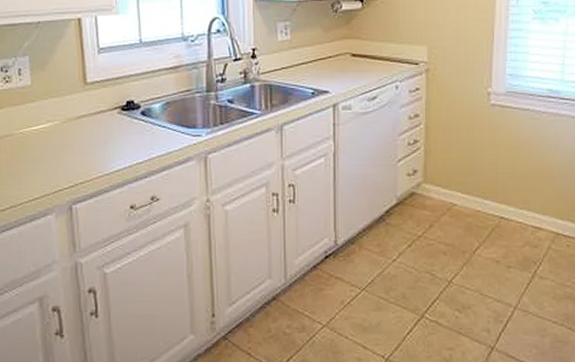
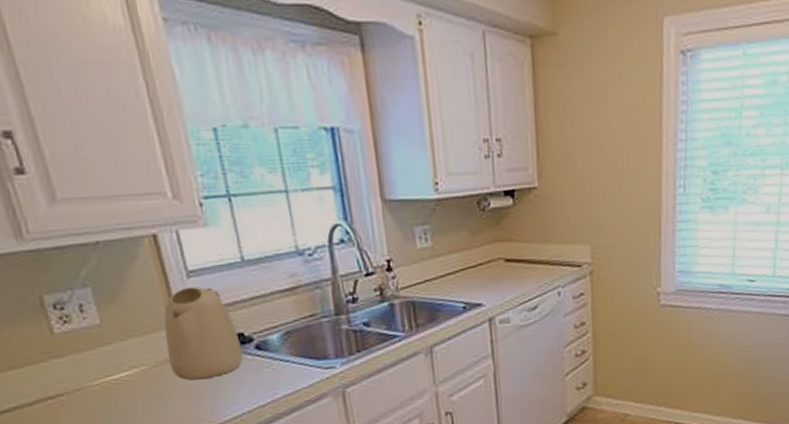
kettle: none [75,61,131,136] -> present [164,287,243,380]

